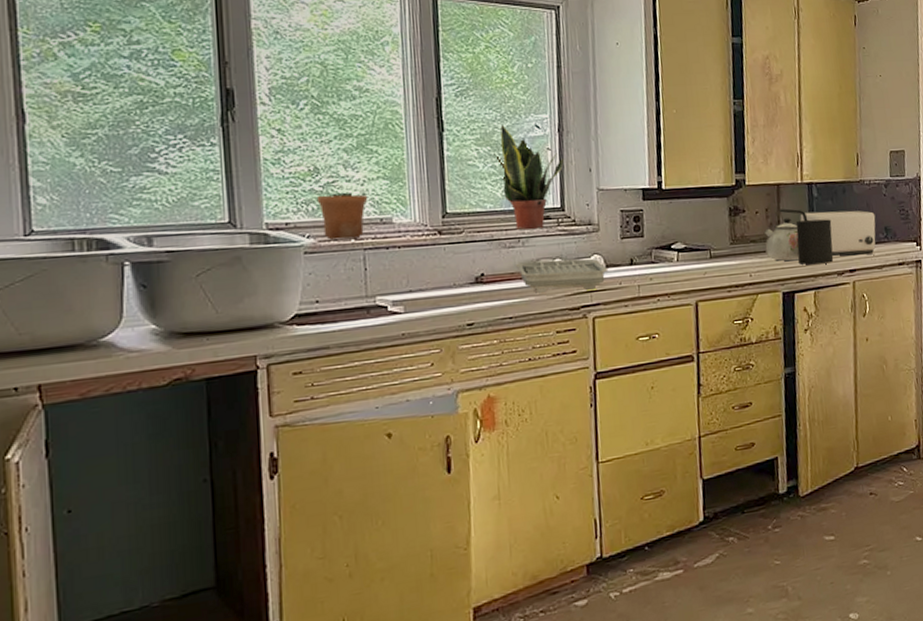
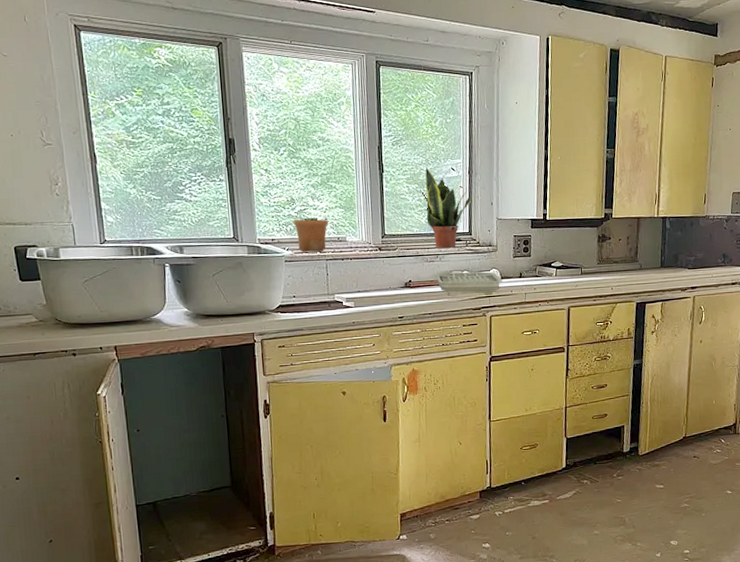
kettle: present [764,208,808,261] -> none [625,237,661,279]
pen holder: present [795,219,834,265] -> none [650,246,680,282]
toaster: present [800,210,876,256] -> none [654,240,716,276]

